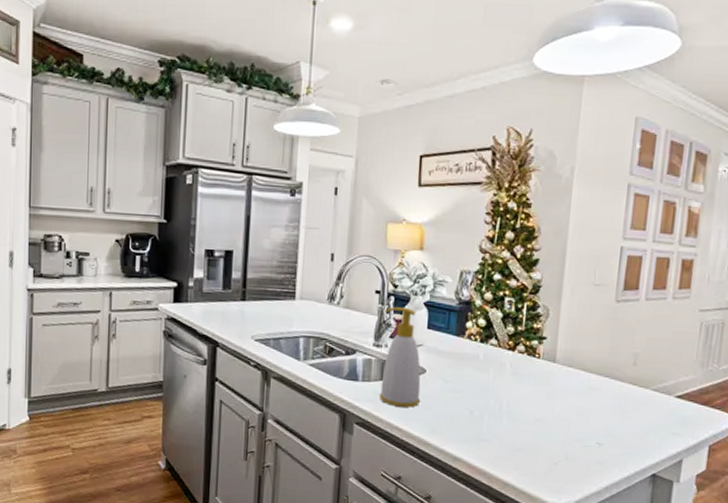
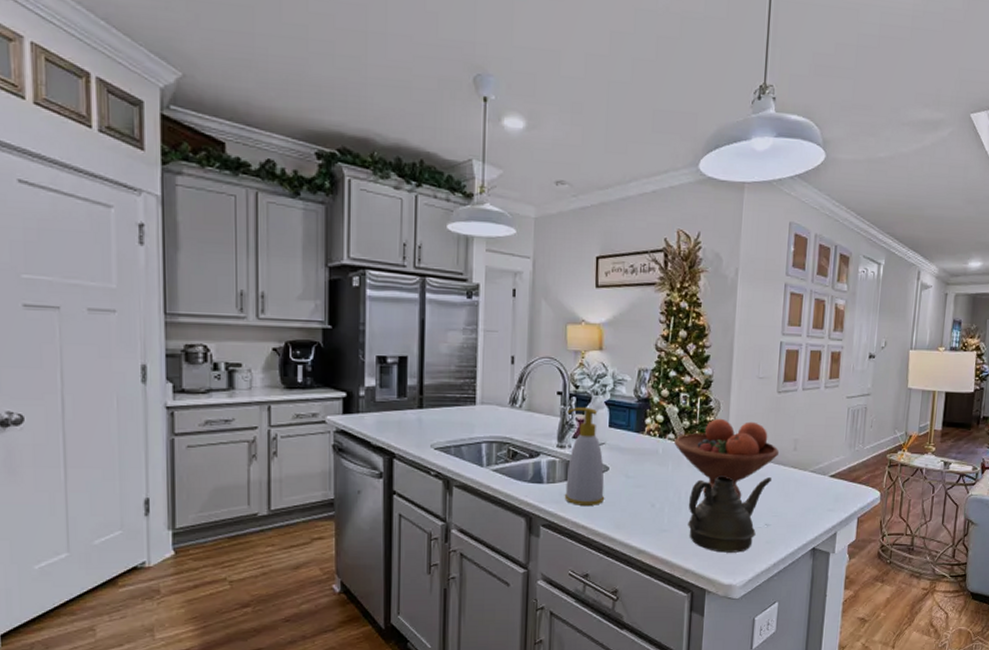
fruit bowl: none [497,326,615,414] -> present [674,418,779,499]
teapot: none [509,387,606,471] -> present [688,476,771,553]

